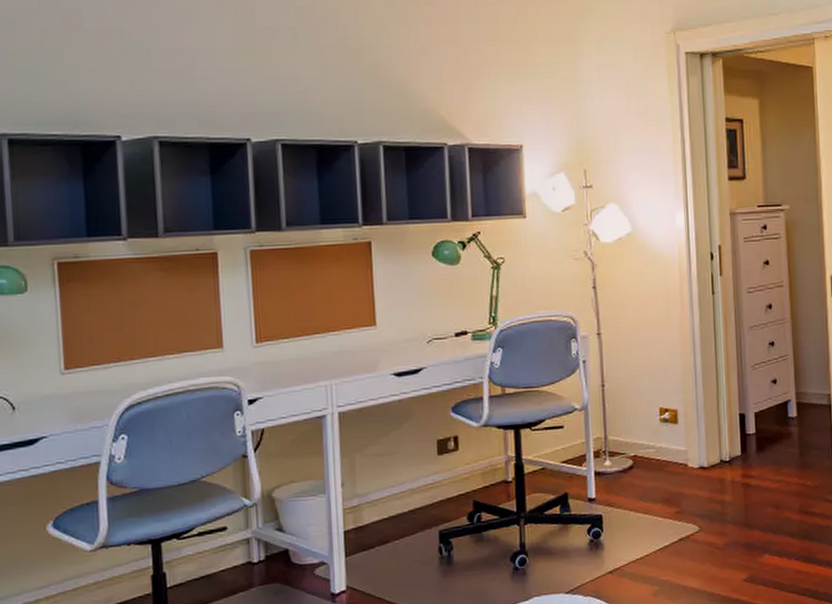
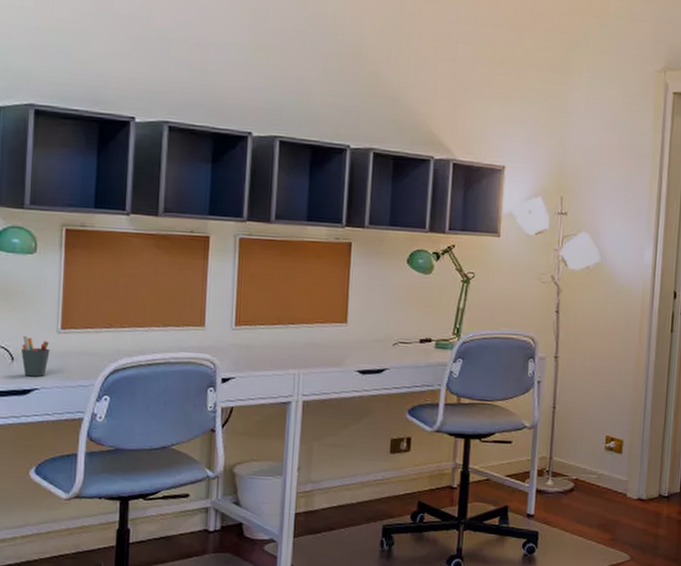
pen holder: none [22,382,55,425] -> present [21,336,50,377]

